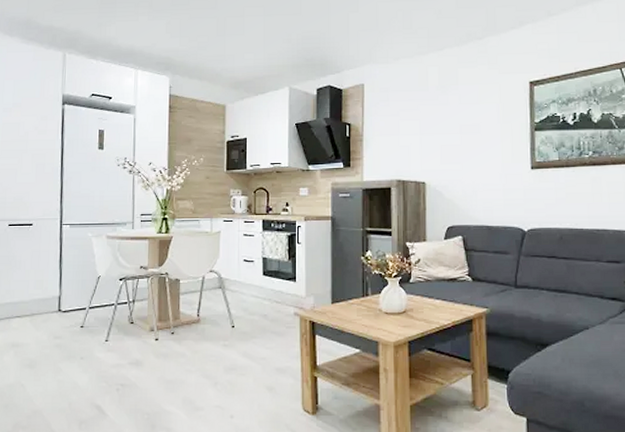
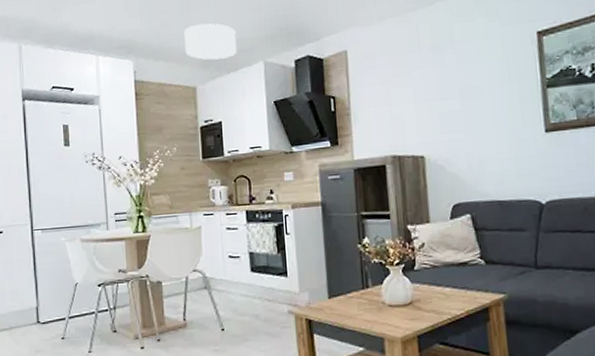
ceiling light: none [218,49,266,82] -> present [184,23,237,60]

